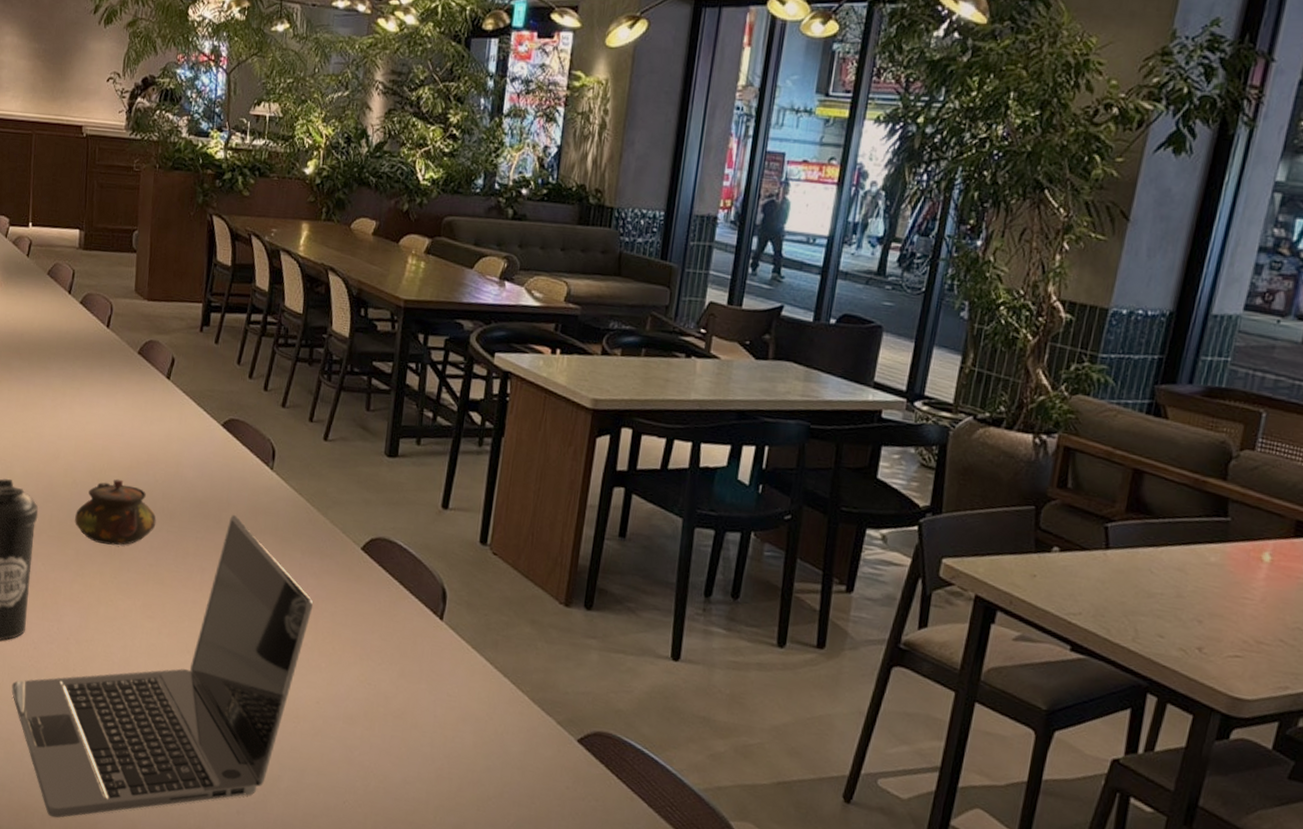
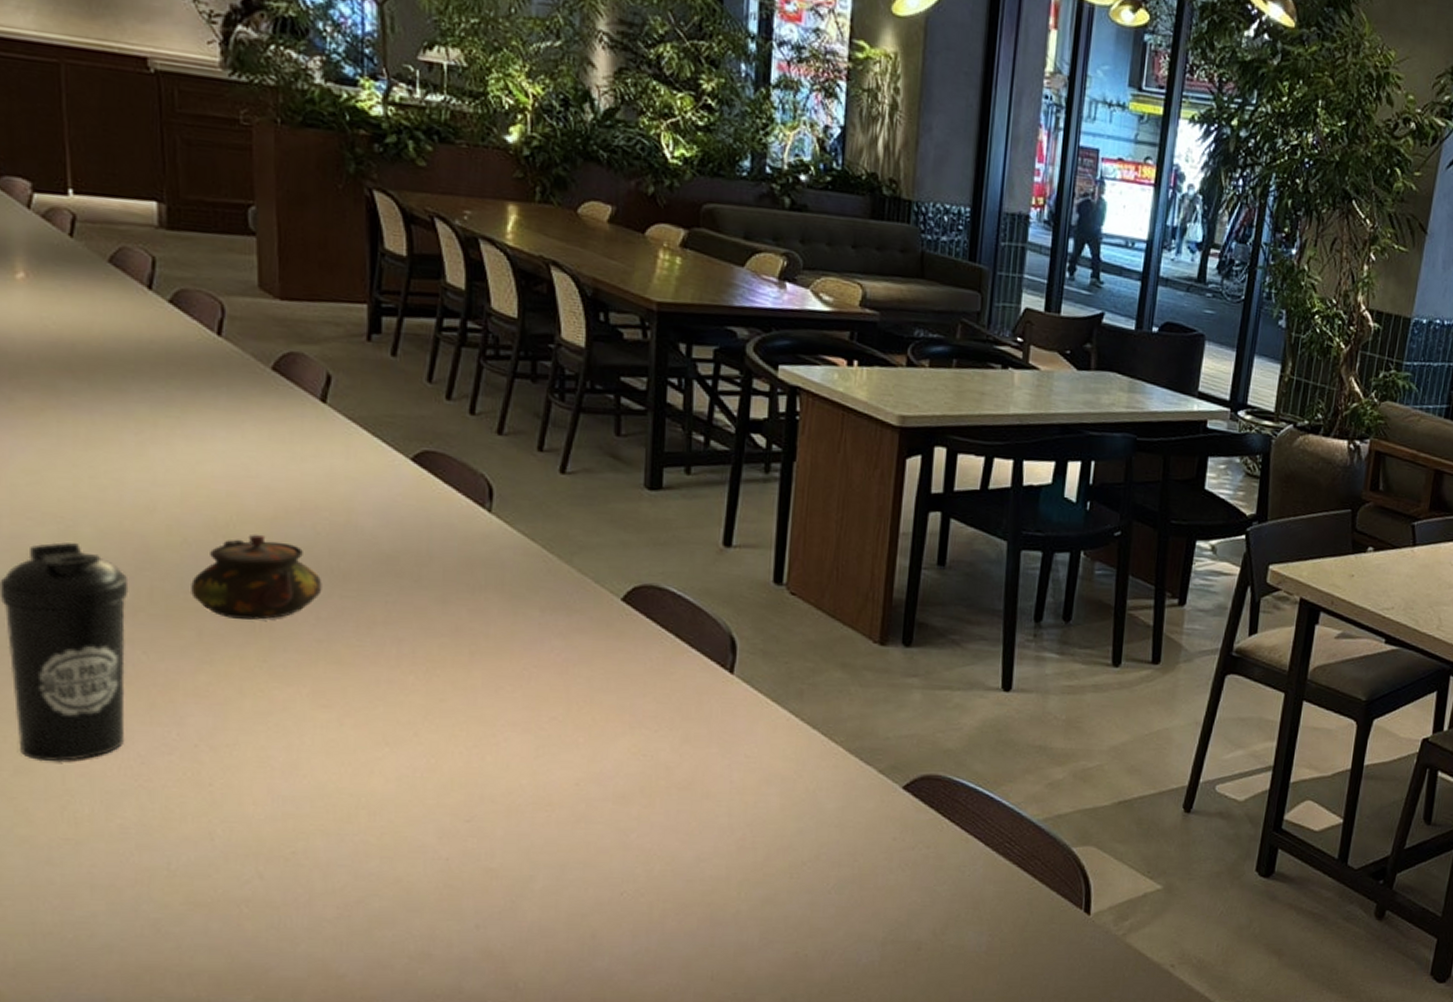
laptop: present [11,514,313,818] -> none [109,569,562,975]

